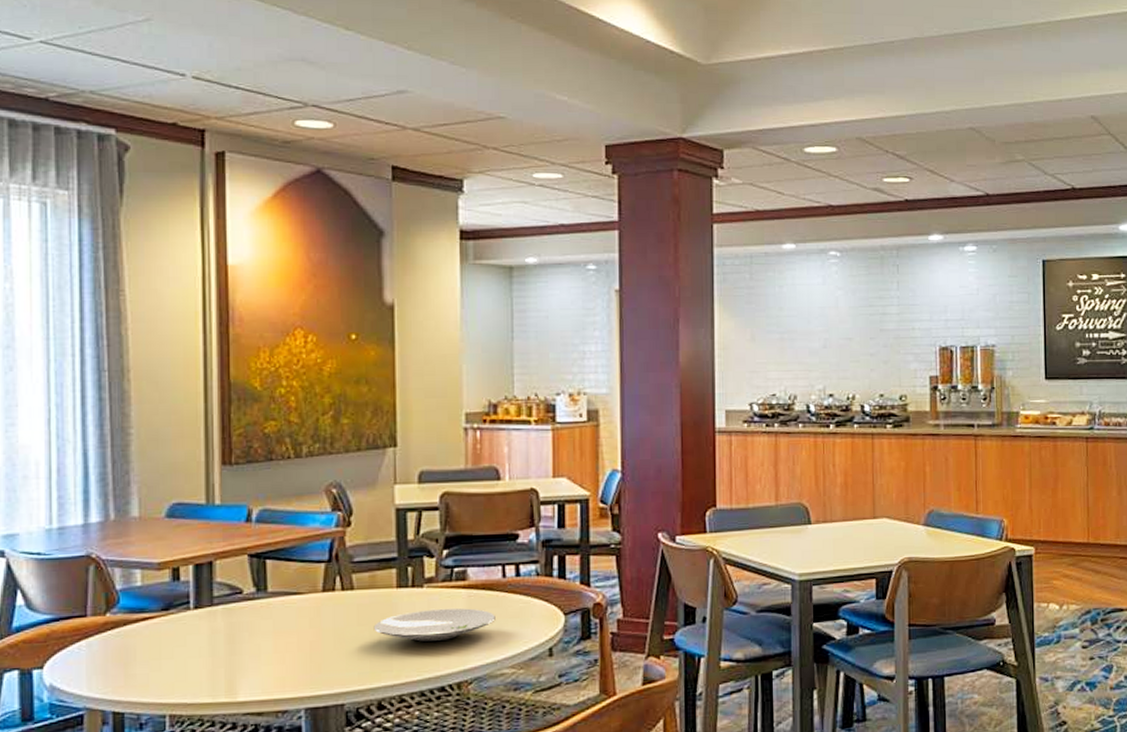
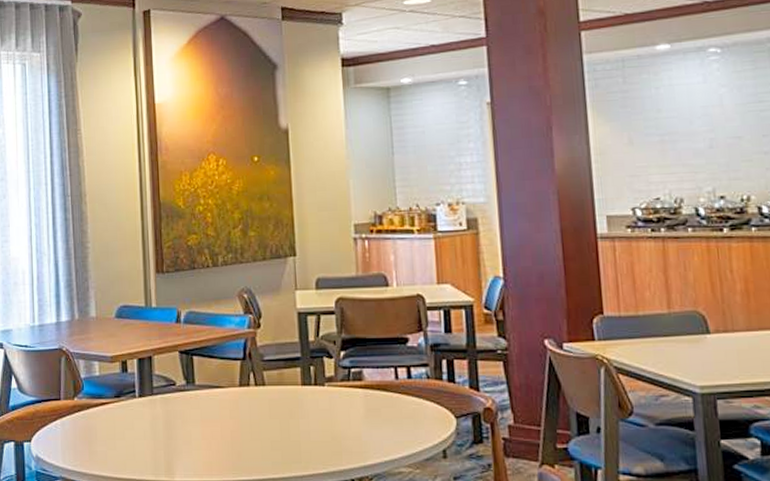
plate: present [373,608,495,643] -> none [283,406,391,438]

